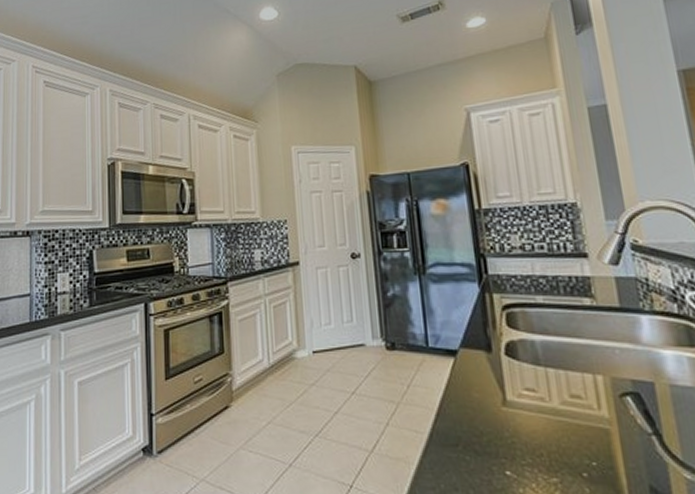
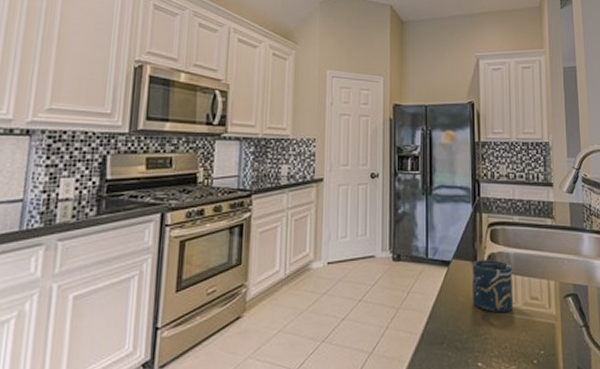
cup: none [486,349,547,413] -> present [472,260,513,313]

